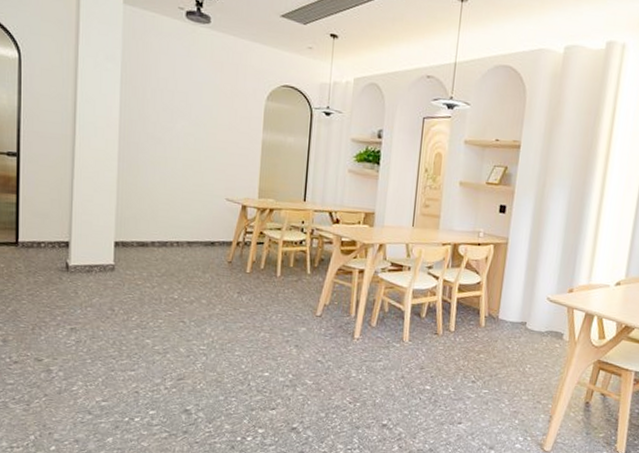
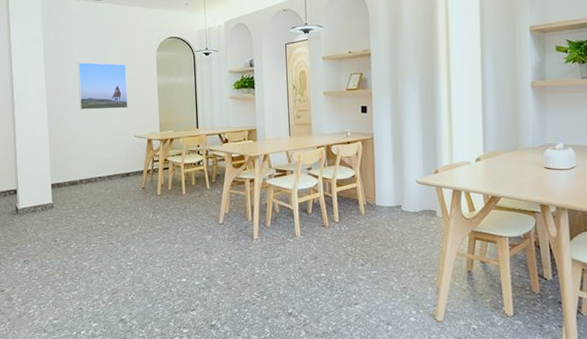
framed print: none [161,97,225,164] -> present [77,62,128,110]

